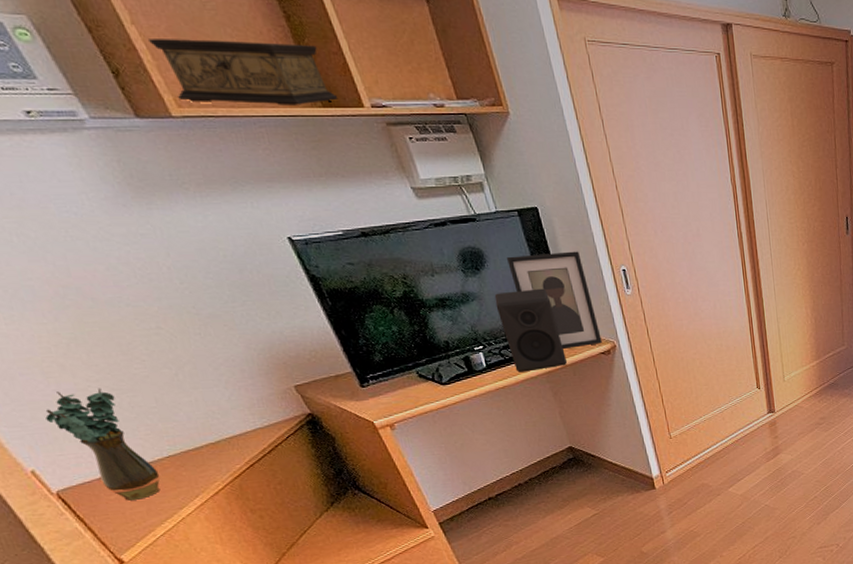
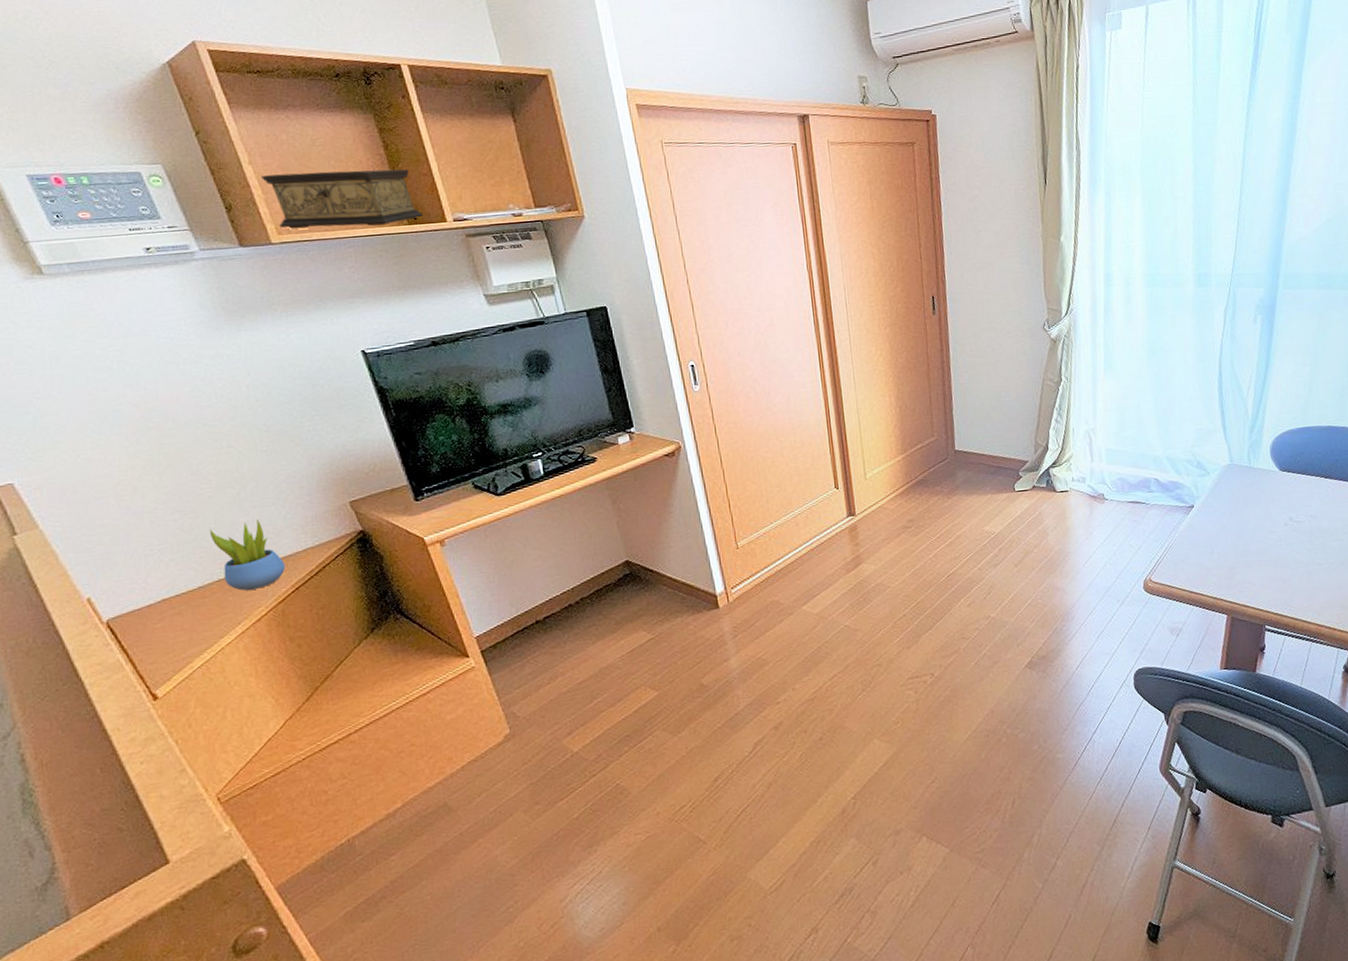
vase: present [45,388,161,501] -> none [110,510,207,629]
succulent plant: none [151,400,237,466] -> present [209,519,285,591]
speaker: present [494,288,567,373] -> none [557,389,628,480]
picture frame: present [507,251,602,349] -> none [573,348,666,452]

